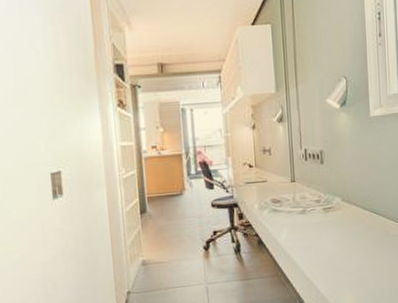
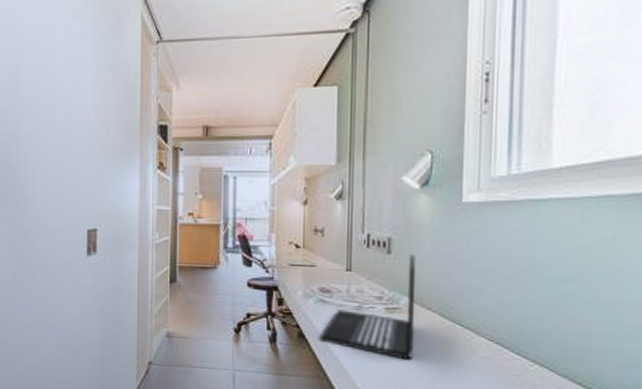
laptop: none [275,161,346,249] -> present [320,254,415,360]

